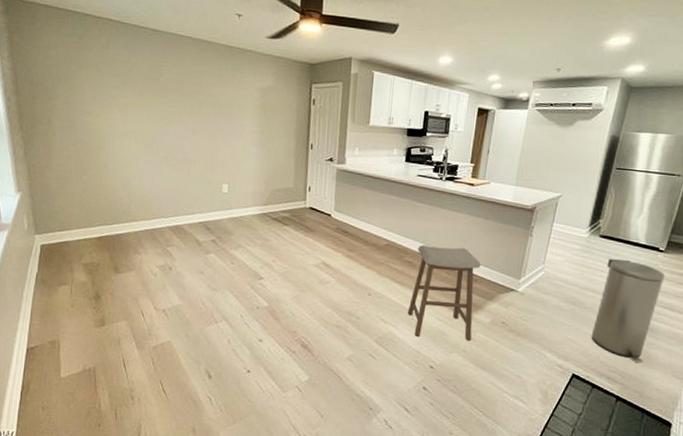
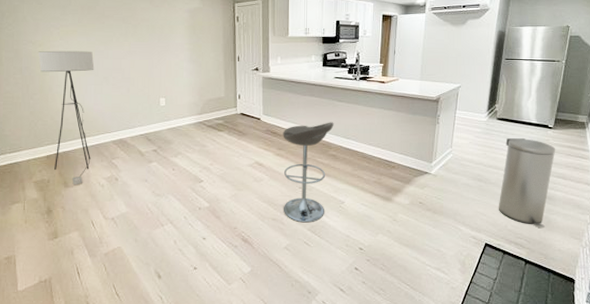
floor lamp: none [94,123,154,272] -> present [37,50,95,186]
bar stool: none [349,224,413,334] -> present [283,122,334,223]
bar stool: present [407,245,481,341] -> none [335,139,396,222]

